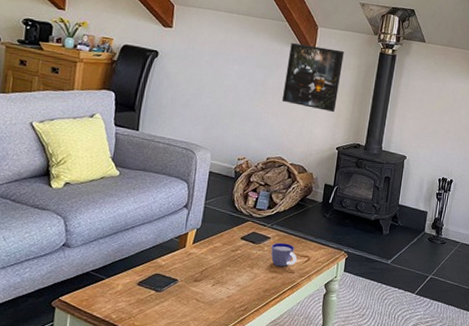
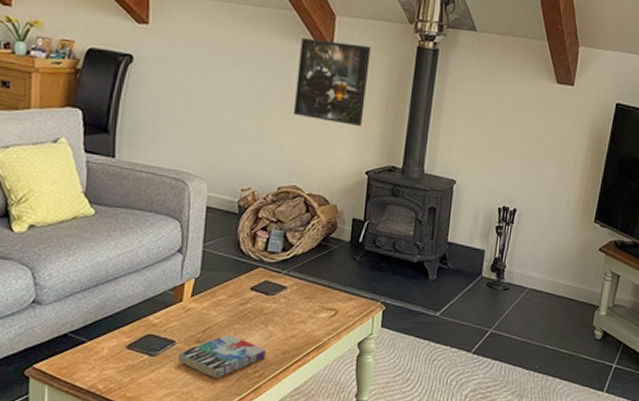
book: none [179,275,252,311] -> present [178,335,267,379]
cup: present [271,243,298,267] -> none [288,293,322,323]

